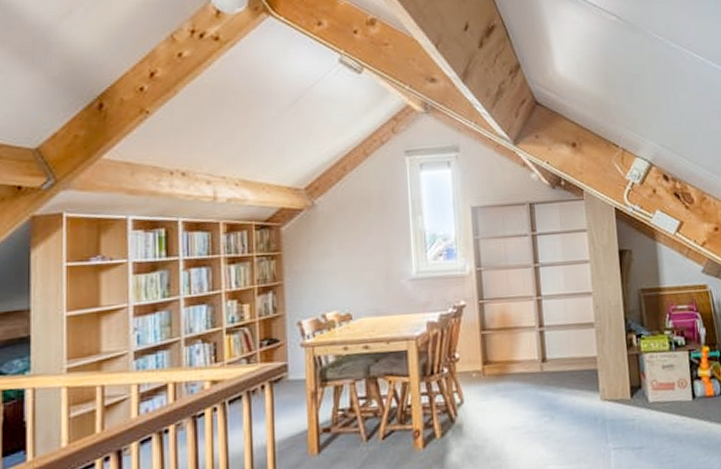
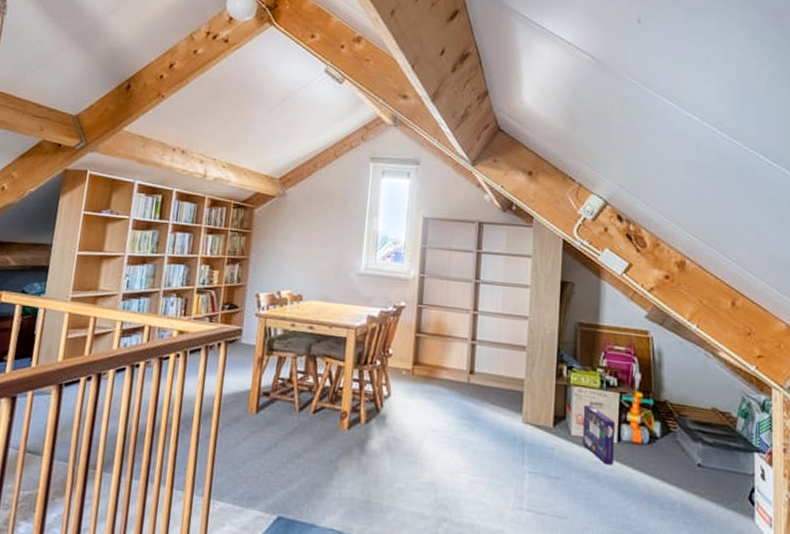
toy box: none [656,369,692,424] -> present [582,405,616,465]

